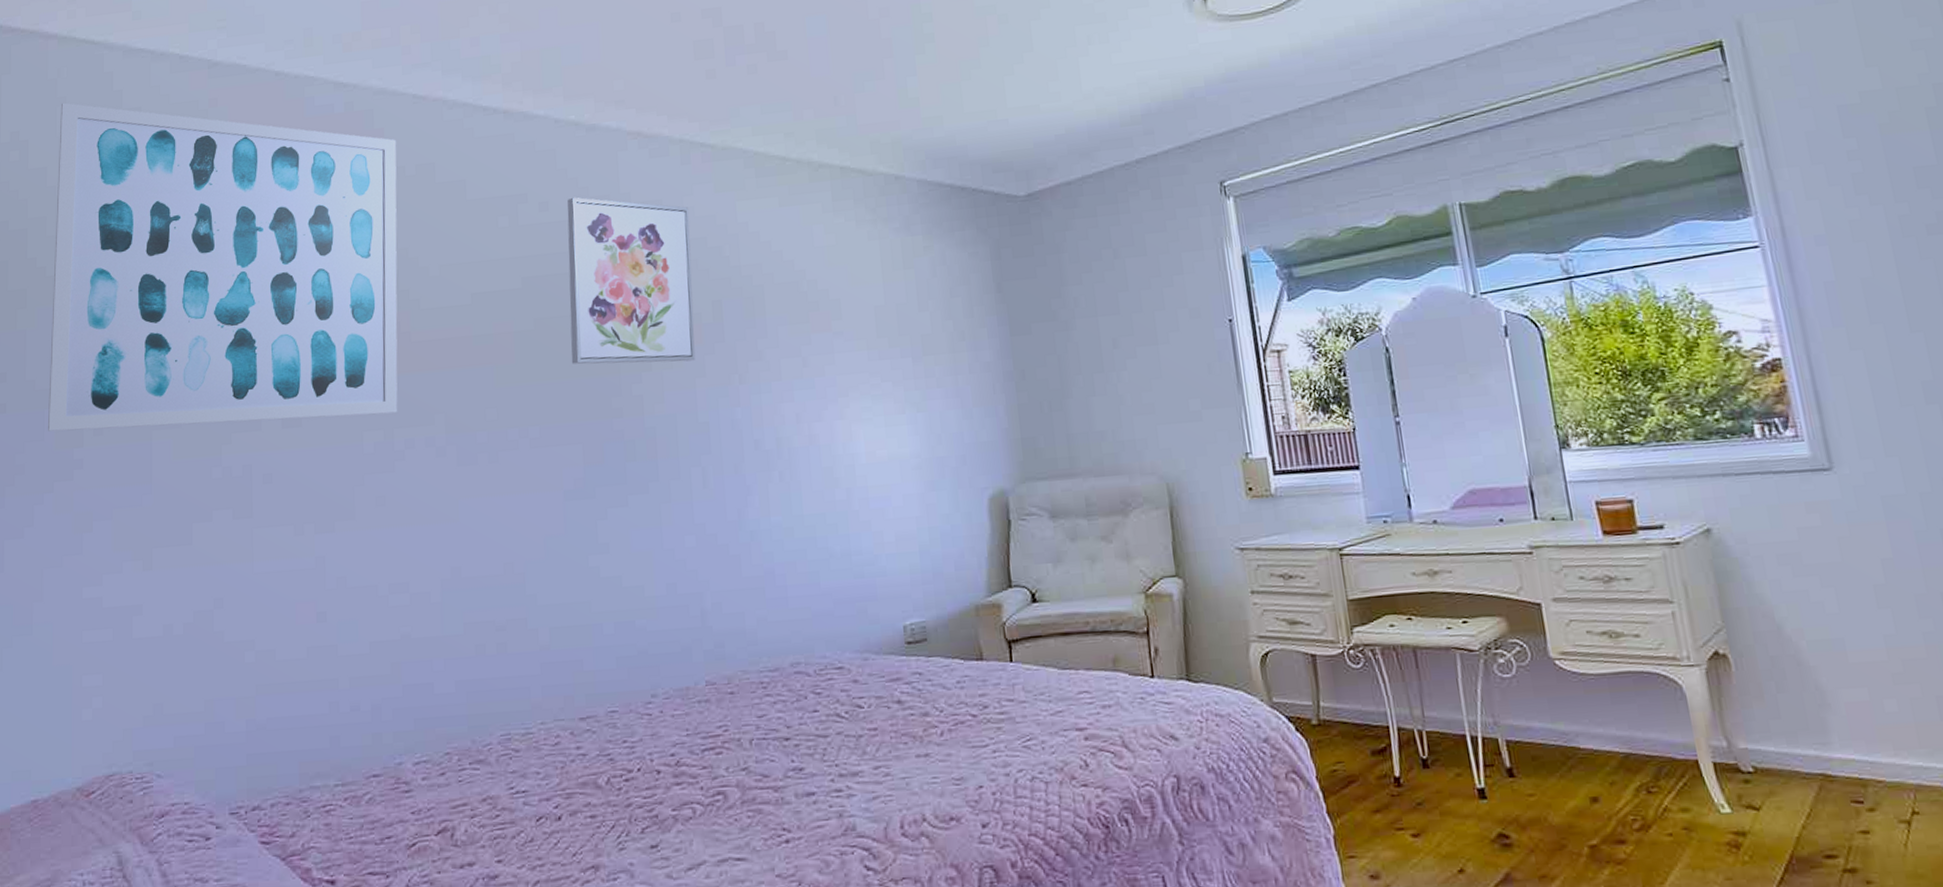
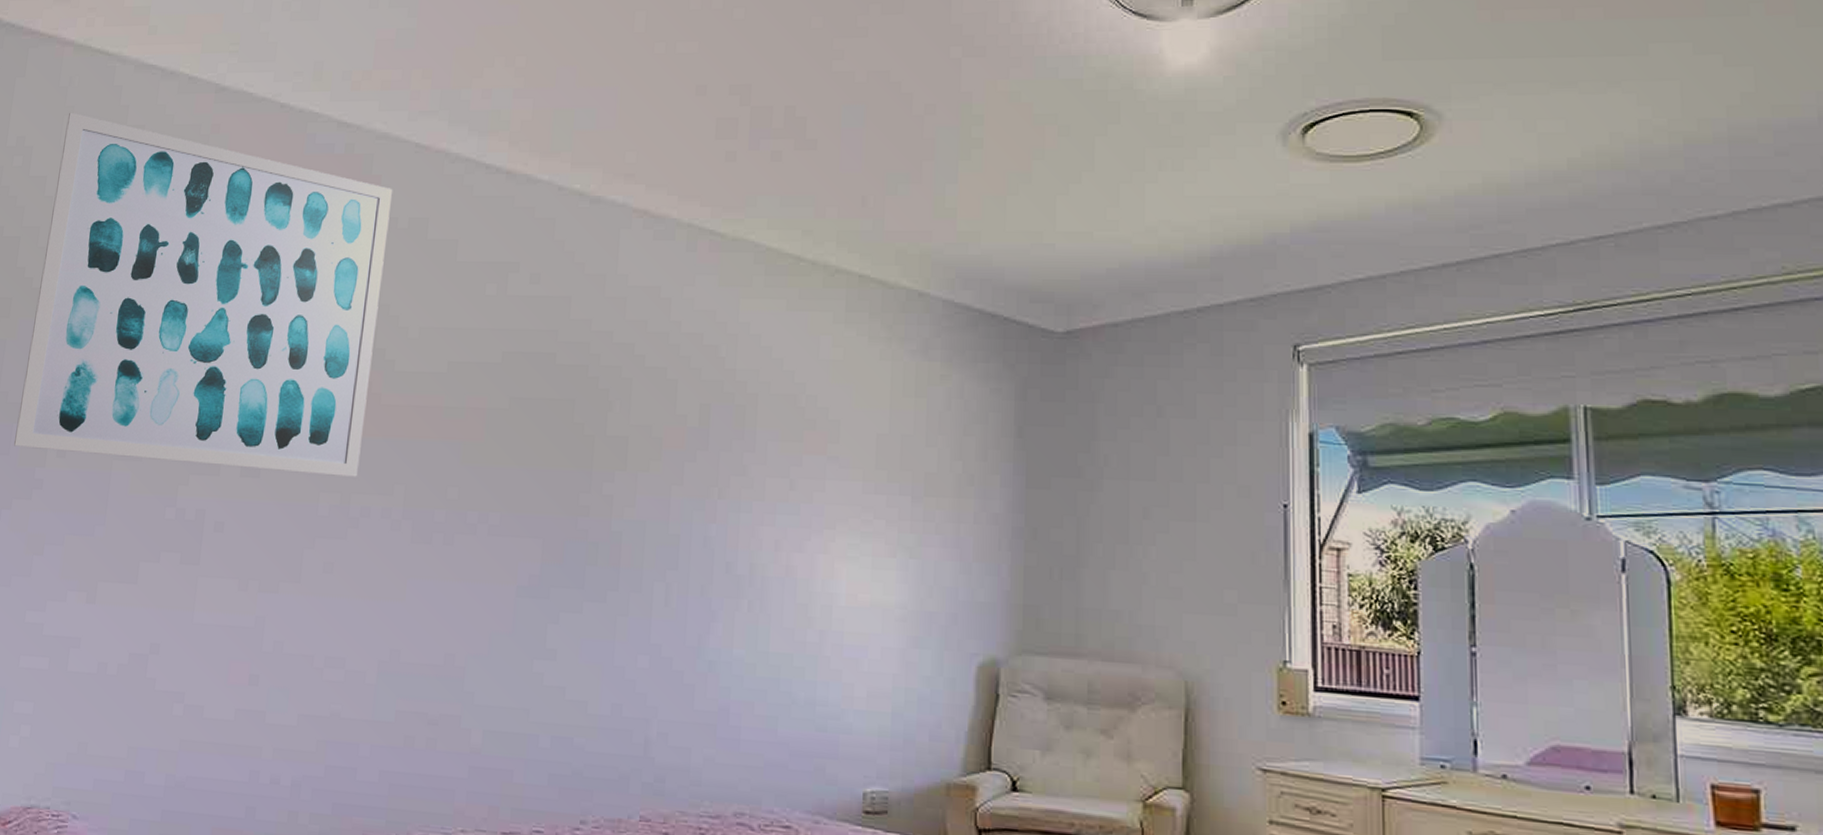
wall art: present [567,197,696,365] -> none [542,272,689,466]

